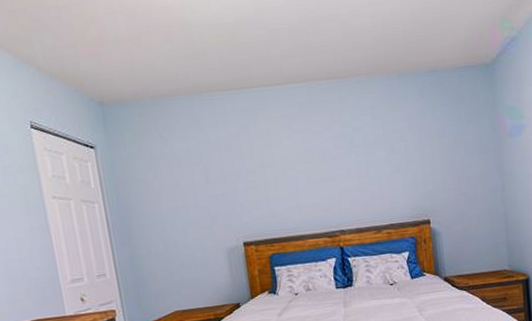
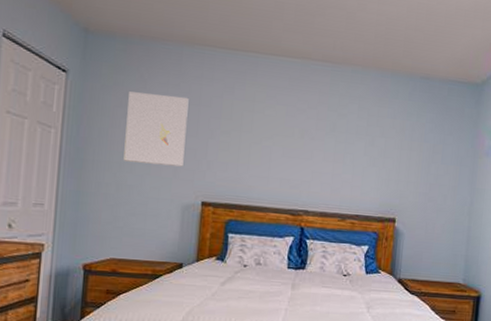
wall art: none [154,146,219,220] -> present [123,91,189,167]

